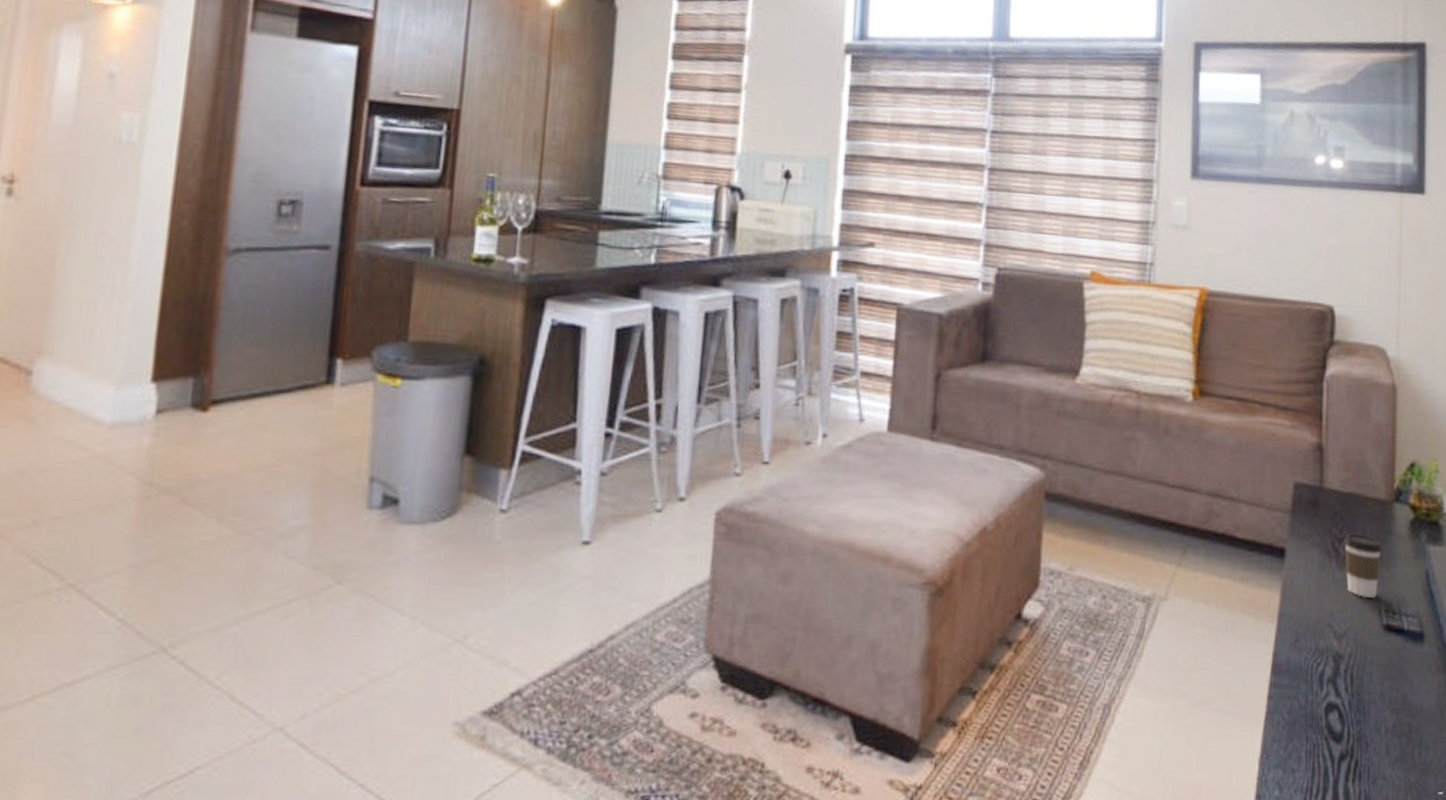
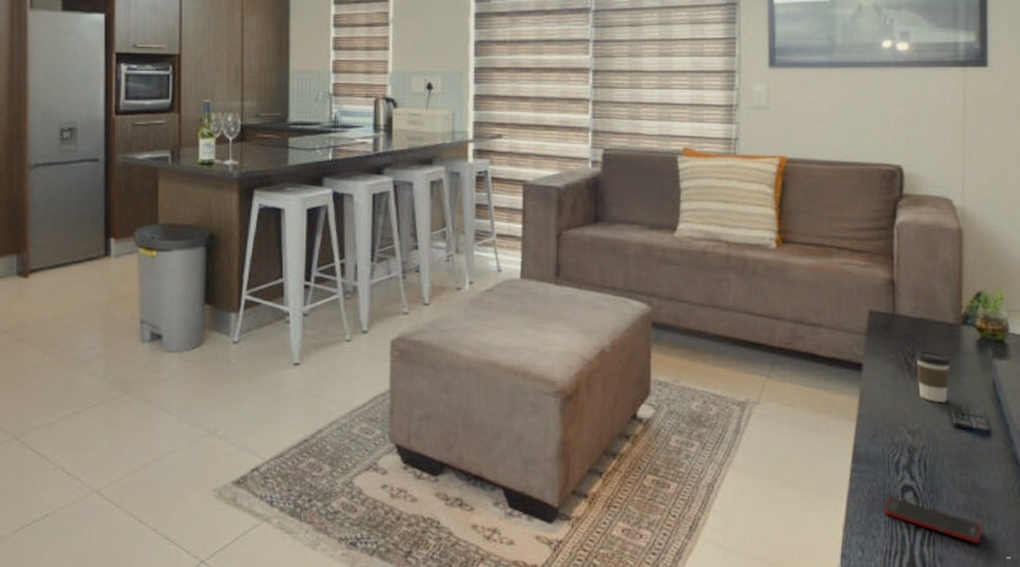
cell phone: none [1306,717,1412,776] -> present [884,496,982,544]

